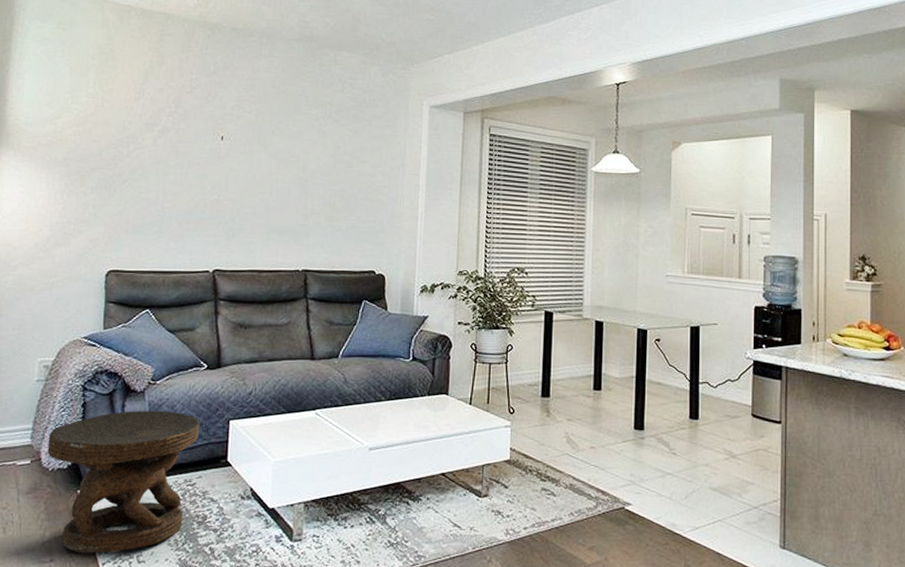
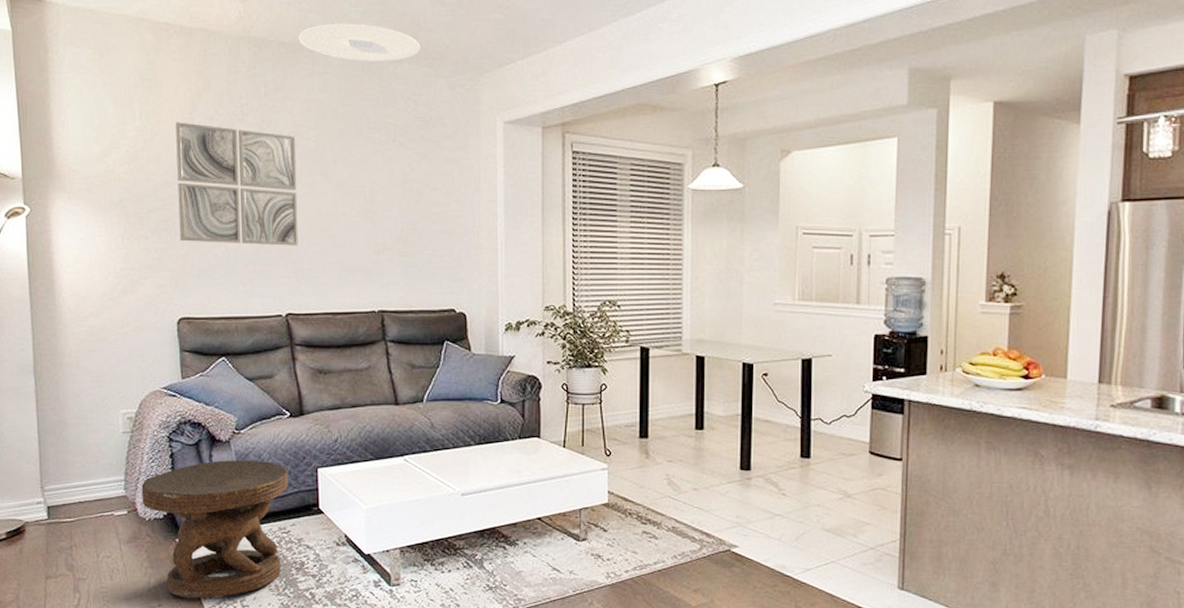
wall art: none [118,91,239,207] -> present [176,122,298,246]
ceiling light: none [249,14,360,50] -> present [298,23,421,62]

